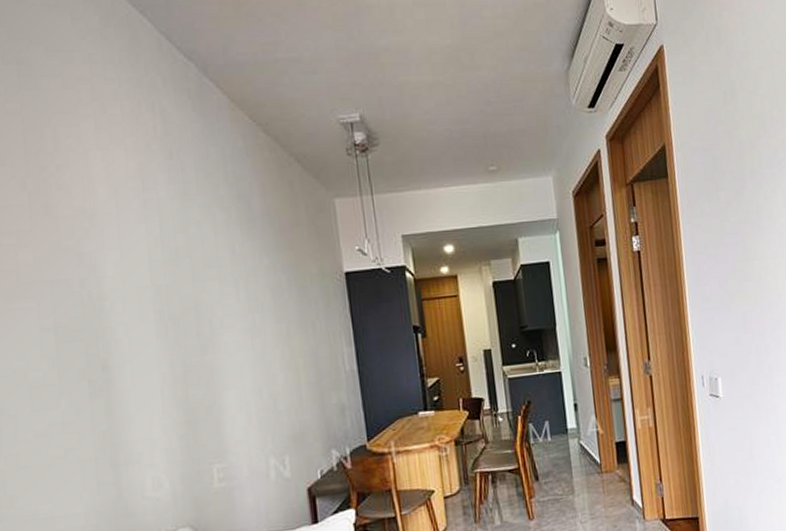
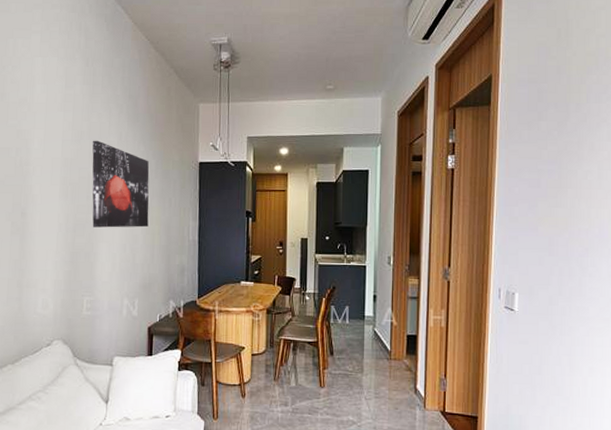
wall art: none [194,257,289,372] -> present [92,140,150,228]

